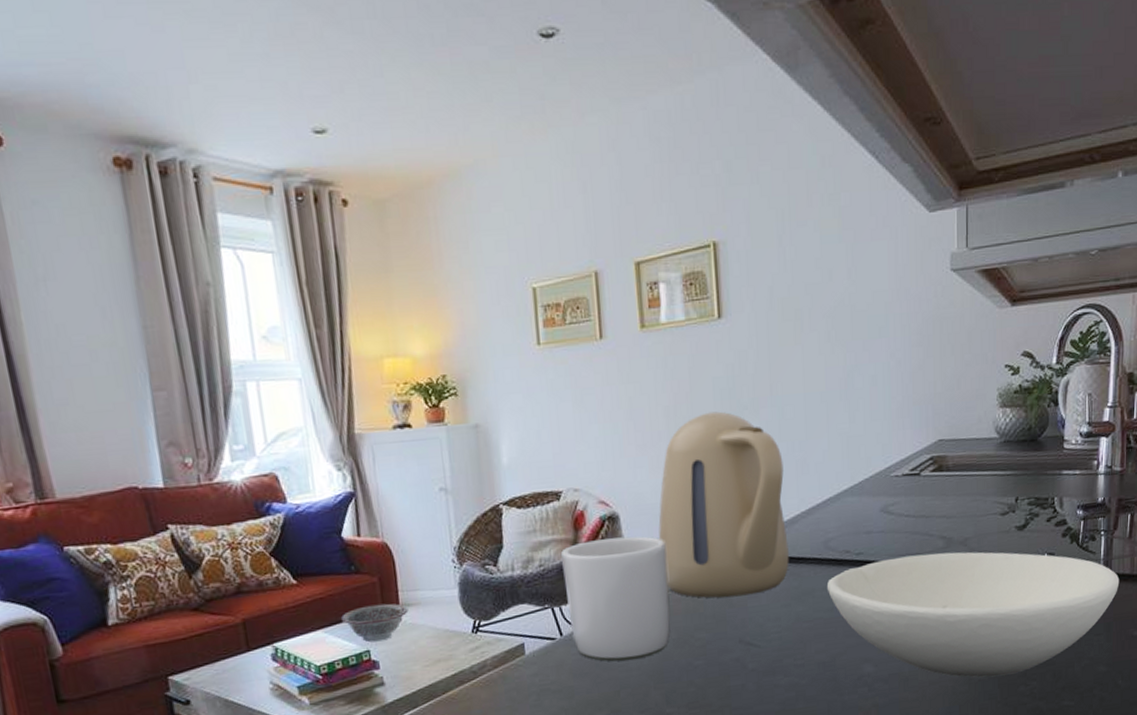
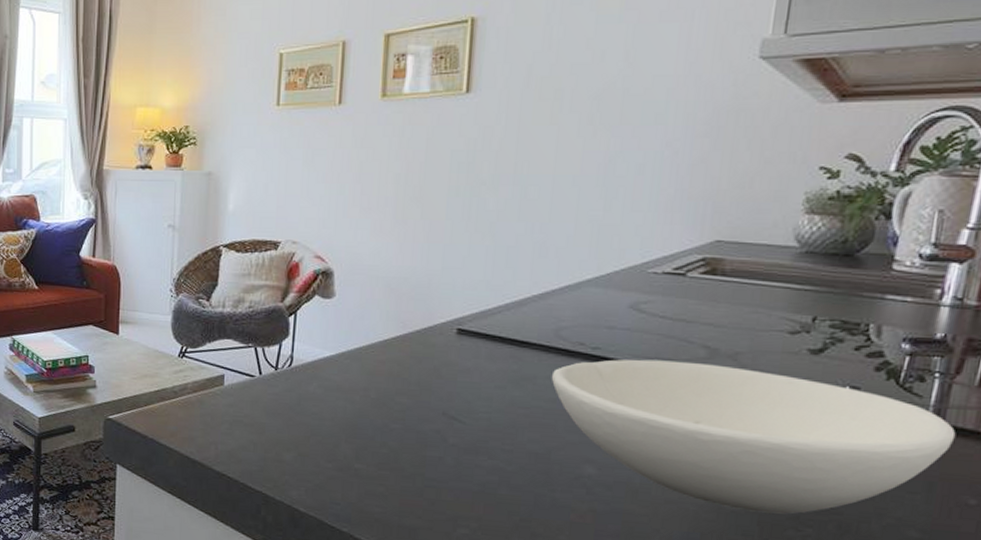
decorative bowl: present [340,603,409,643] -> none [68,317,126,350]
mug: present [561,536,671,662] -> none [270,291,377,411]
kettle: present [658,411,789,598] -> none [372,184,519,370]

